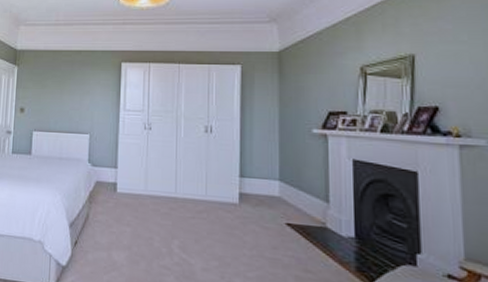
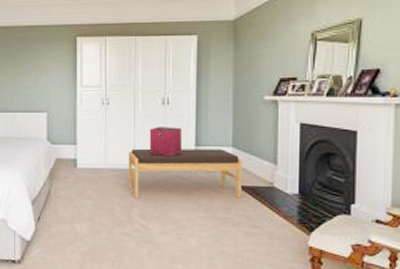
bench: none [169,176,291,237] -> present [128,148,242,199]
storage bin: none [191,155,226,187] -> present [149,127,183,157]

